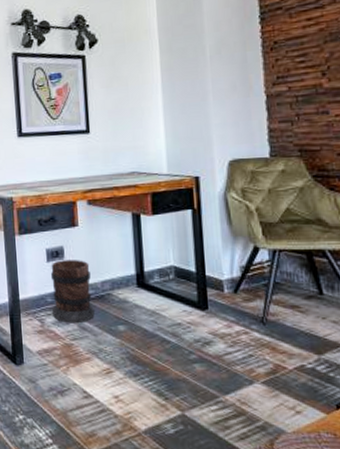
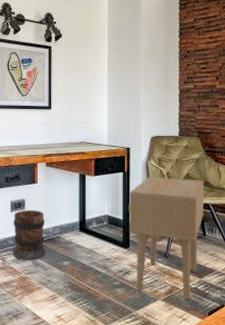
side table: none [202,213,317,385] -> present [128,176,204,300]

